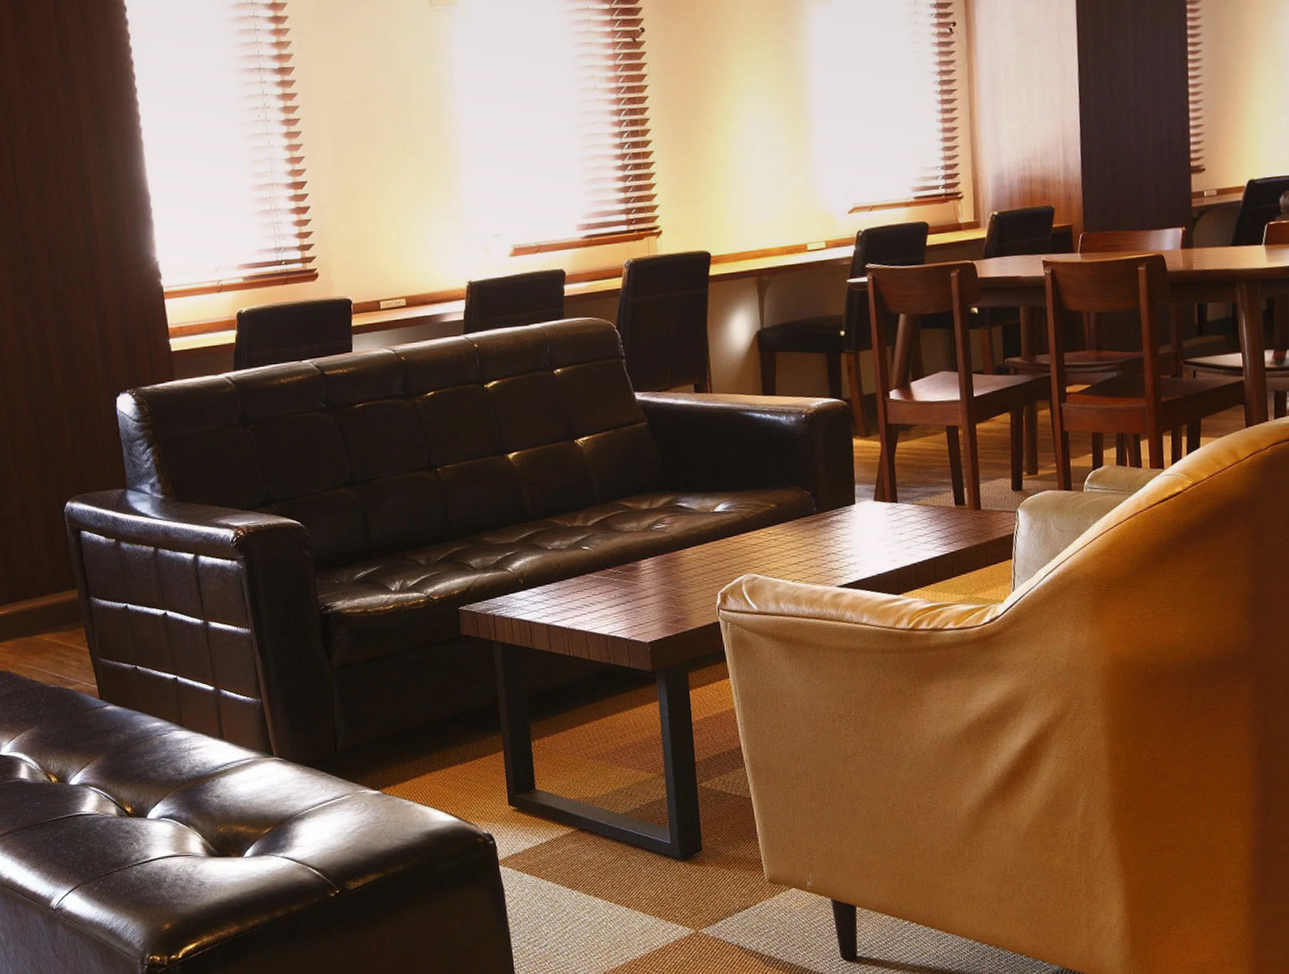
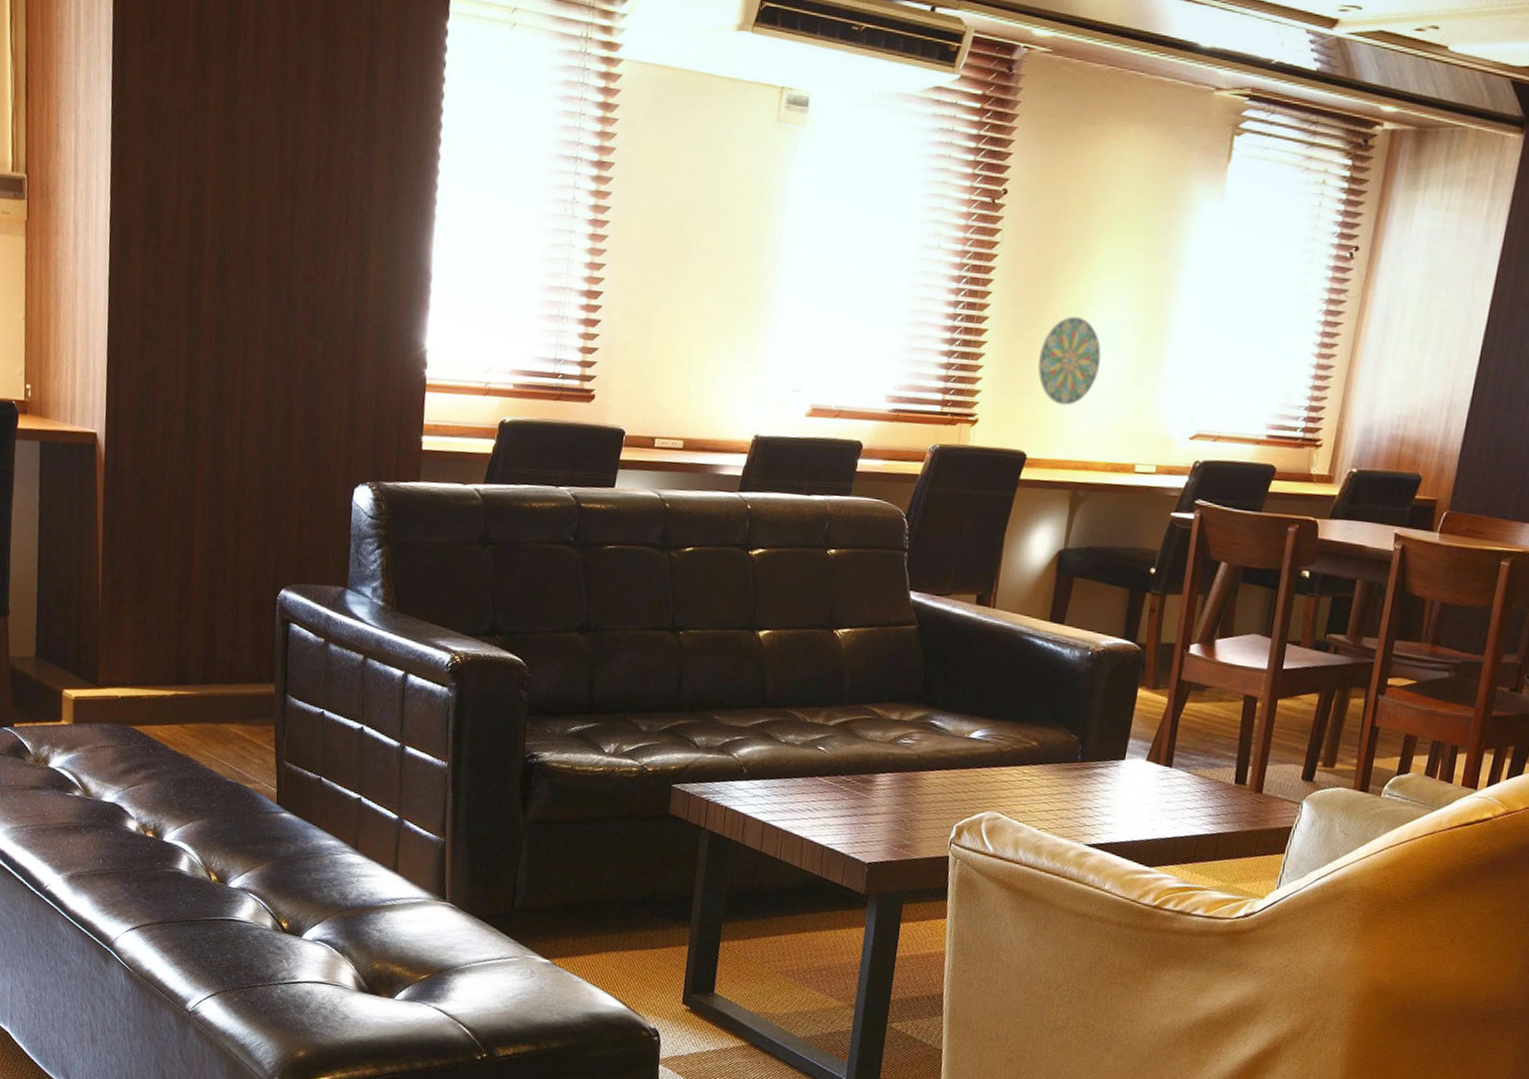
decorative plate: none [703,125,758,205] -> present [1038,316,1101,406]

